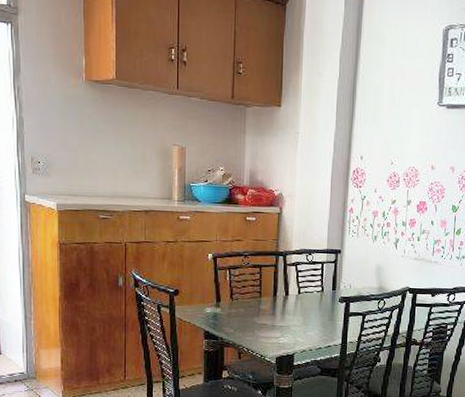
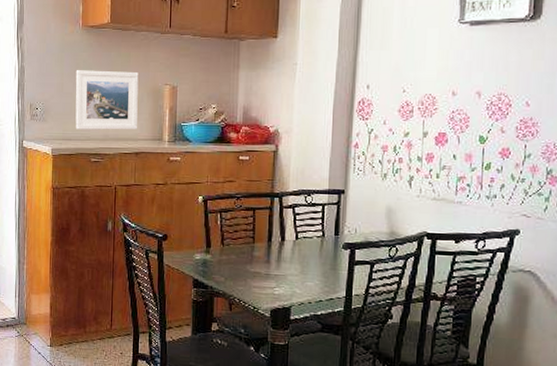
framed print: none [80,125,147,188] -> present [75,70,139,130]

